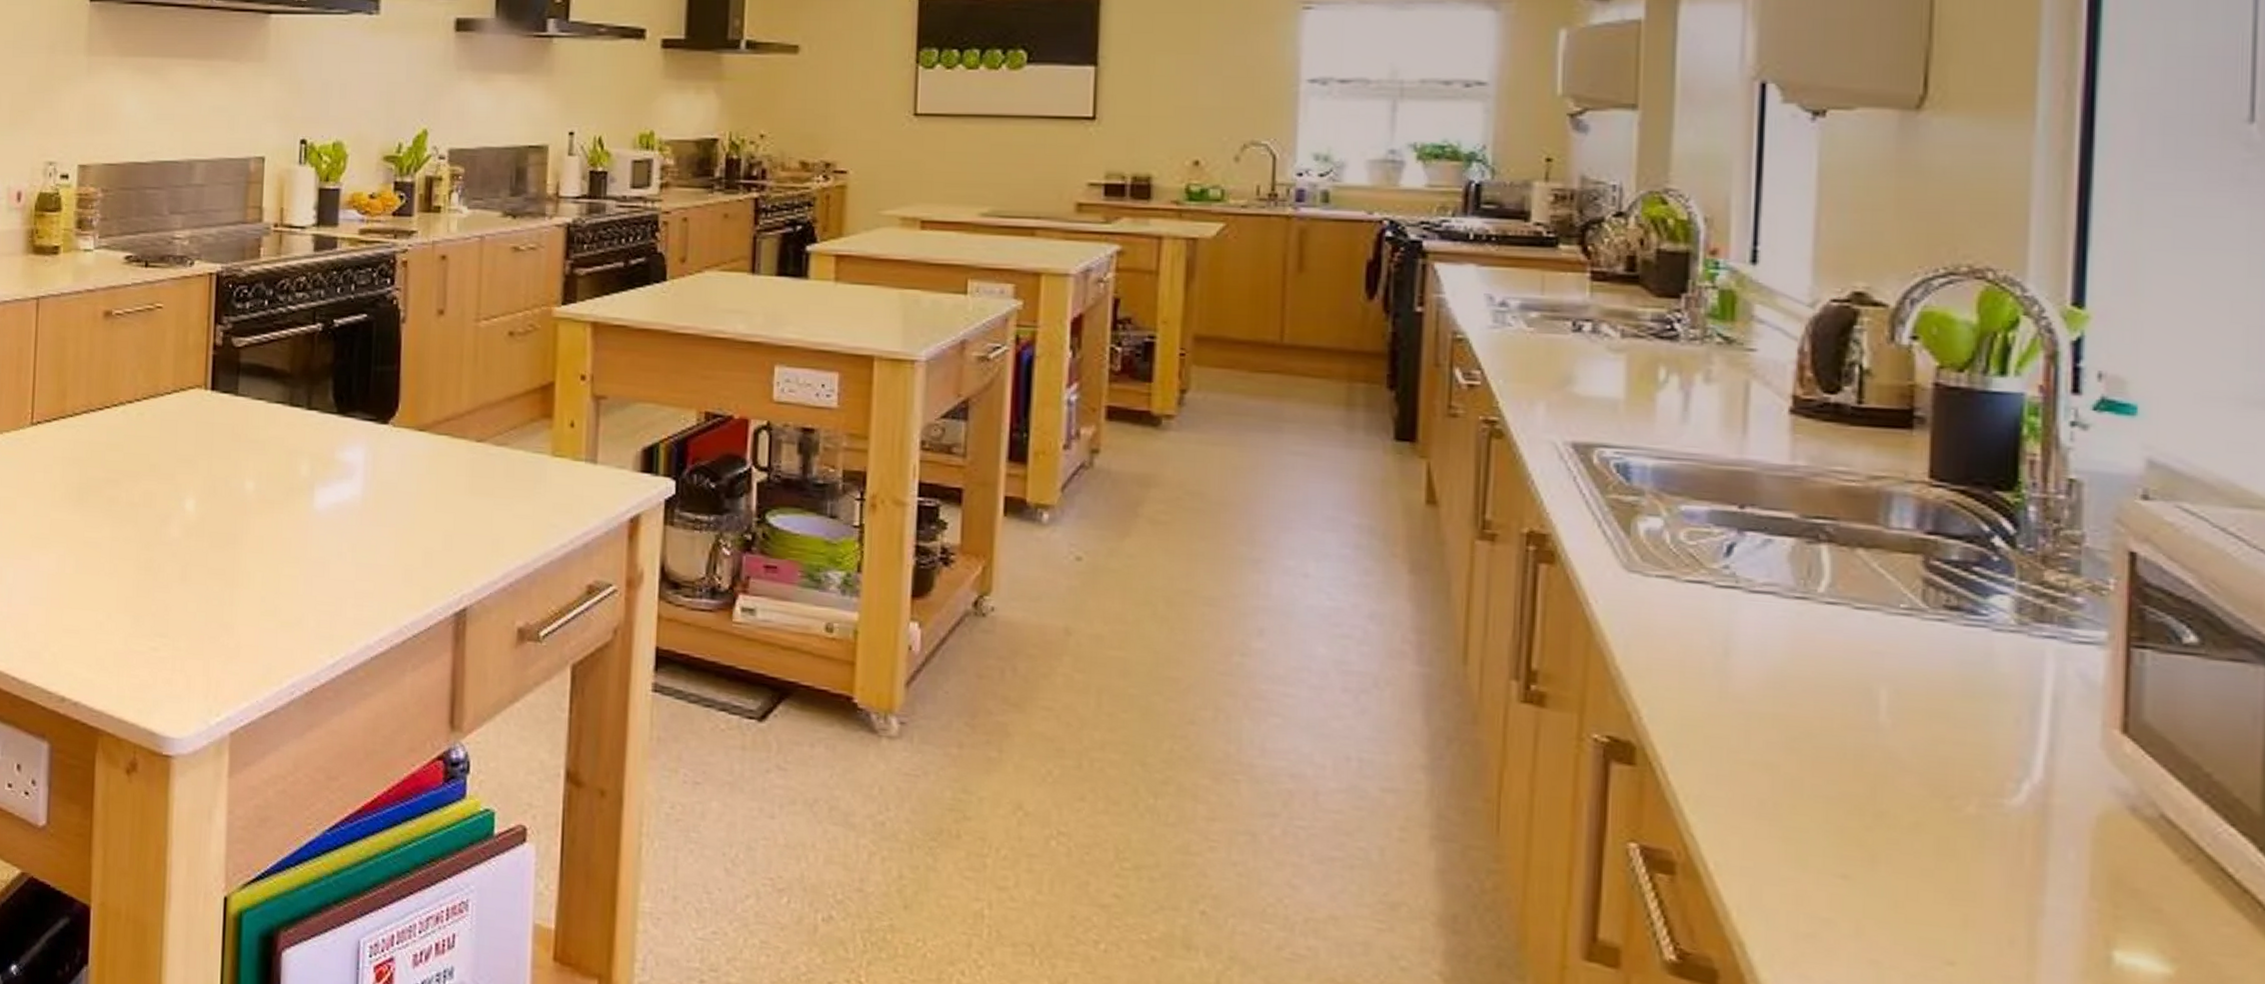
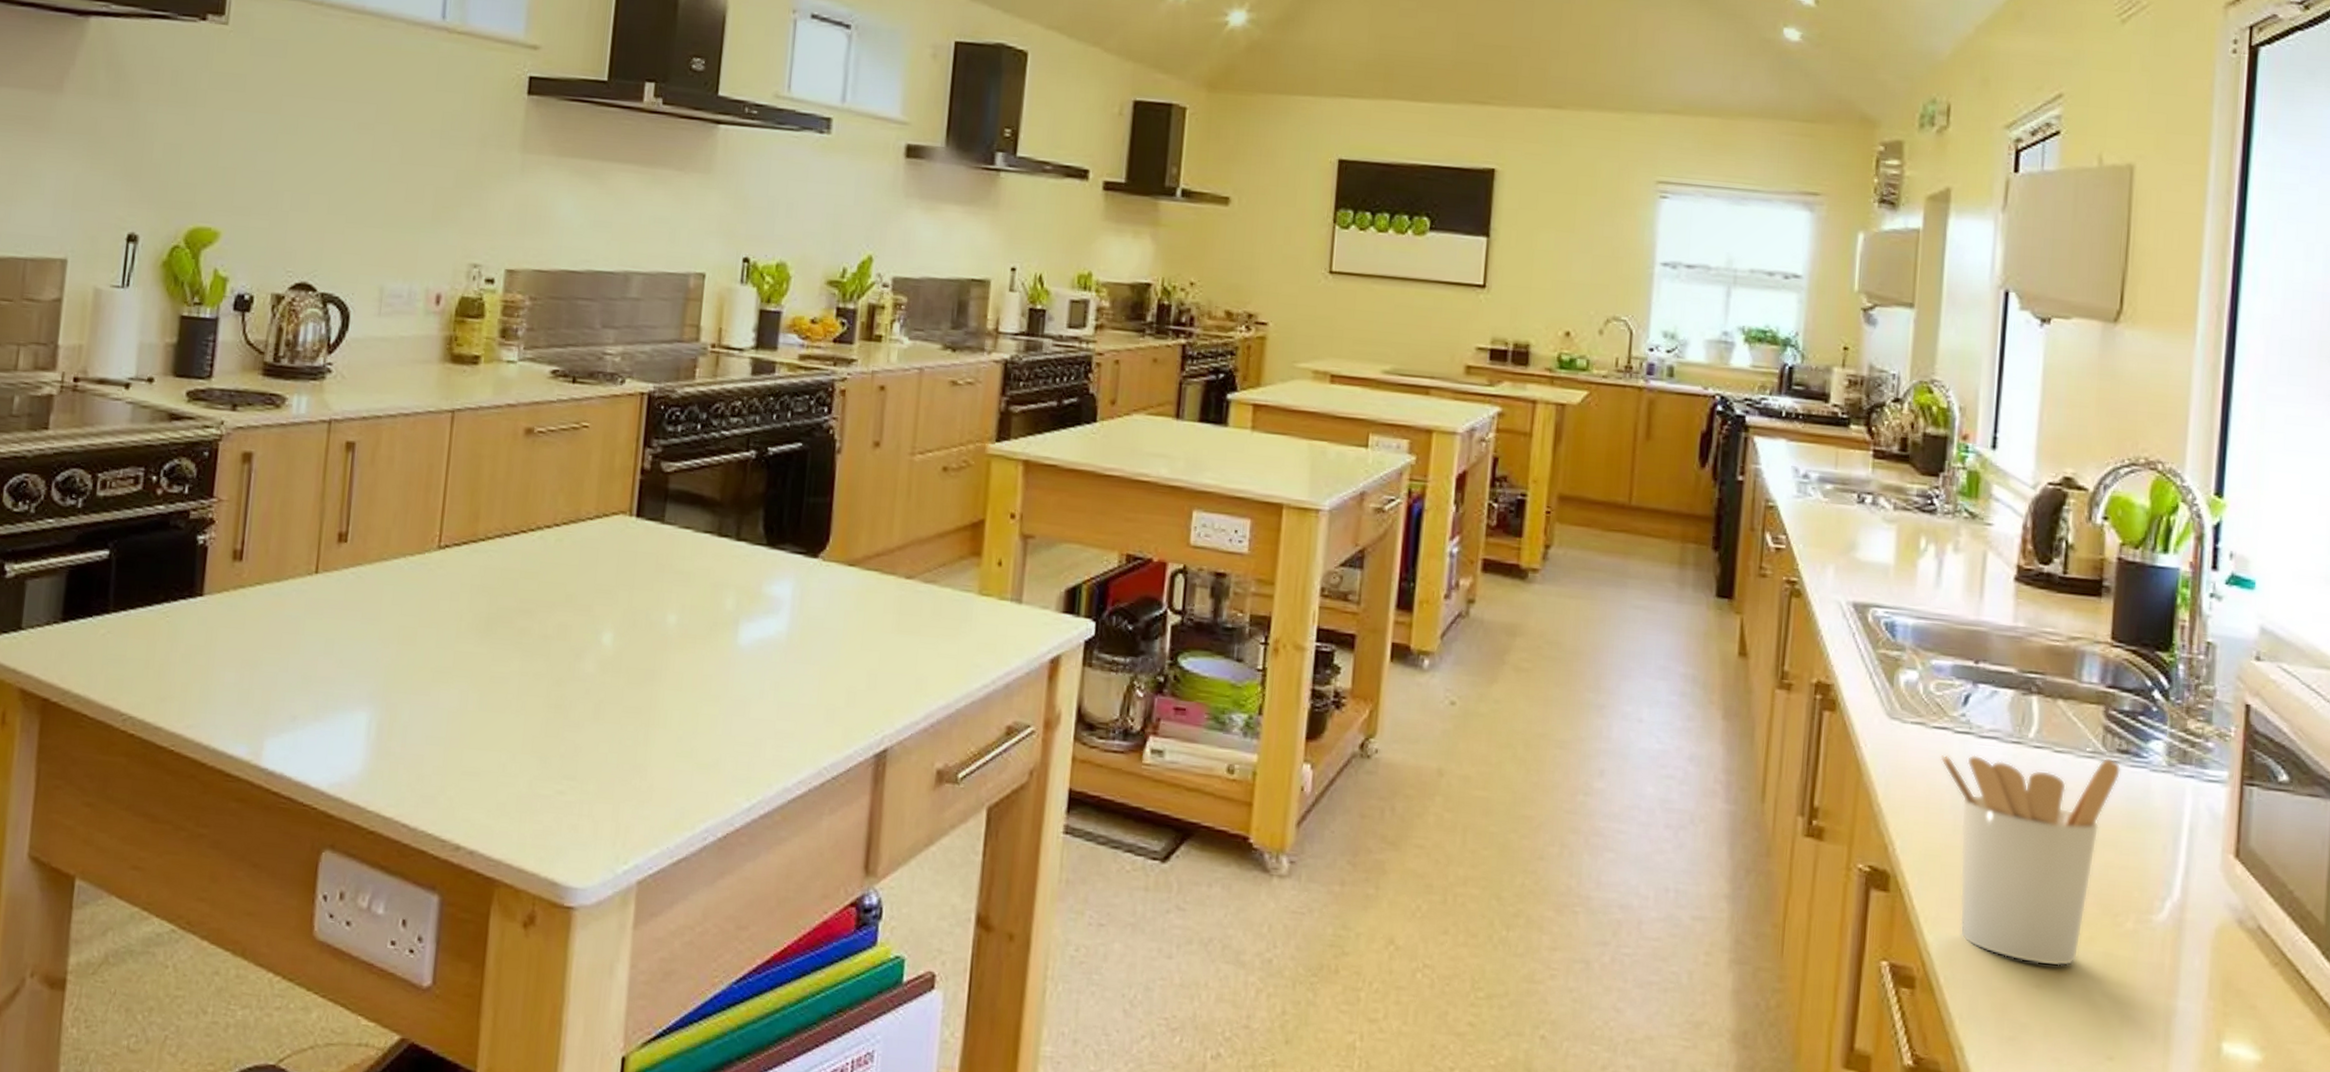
utensil holder: none [1697,612,1951,855] -> present [1940,754,2121,967]

